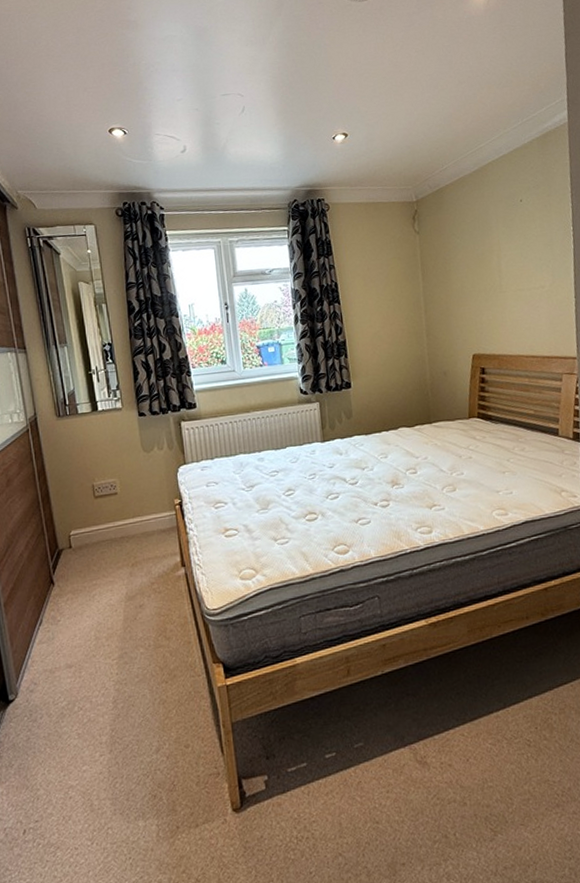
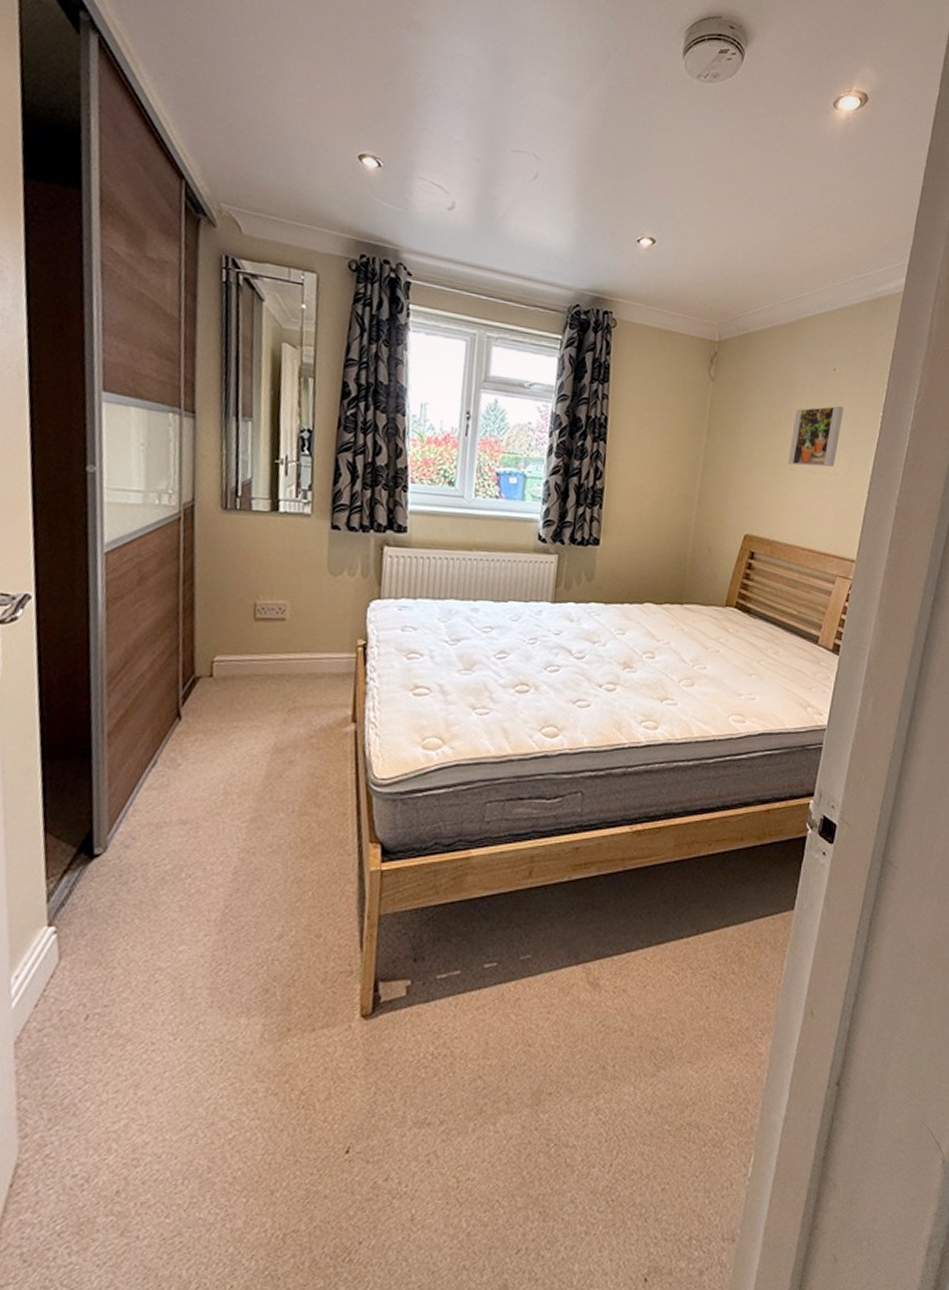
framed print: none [495,230,540,288] -> present [787,406,844,467]

